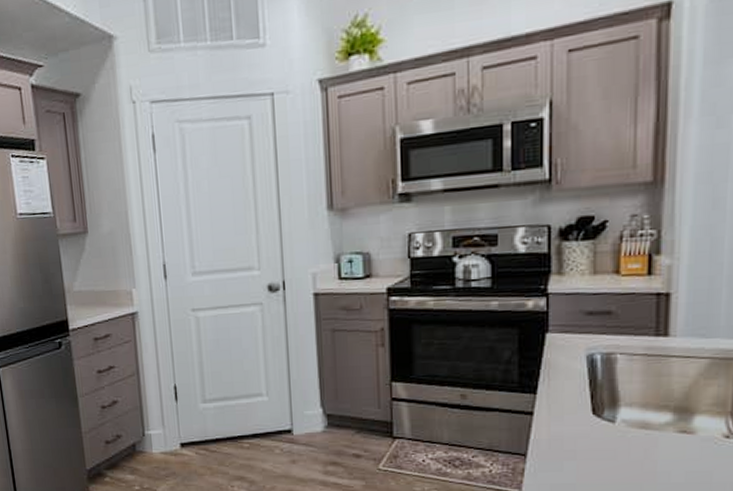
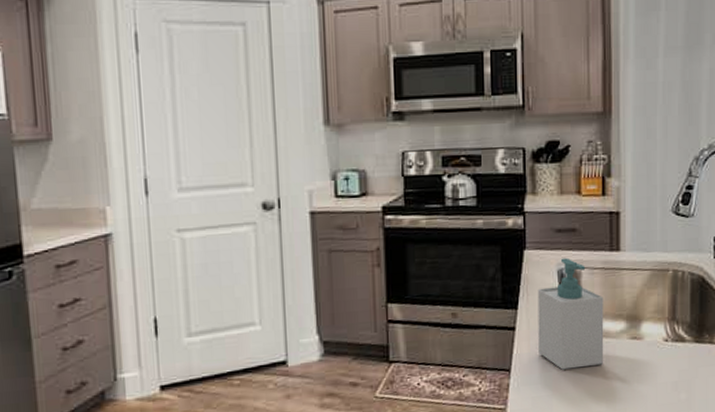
soap bottle: none [560,342,645,459] -> present [537,257,604,370]

